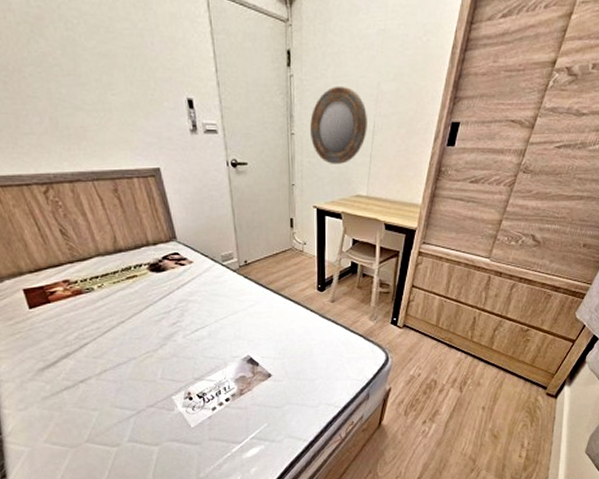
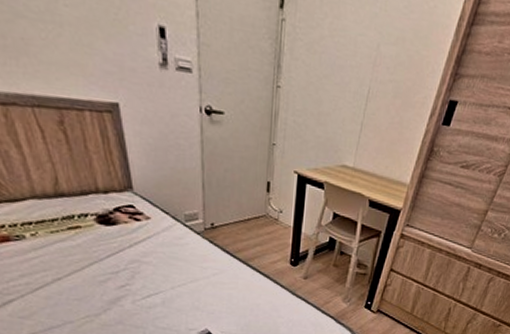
home mirror: present [310,86,367,164] -> none [298,40,363,129]

